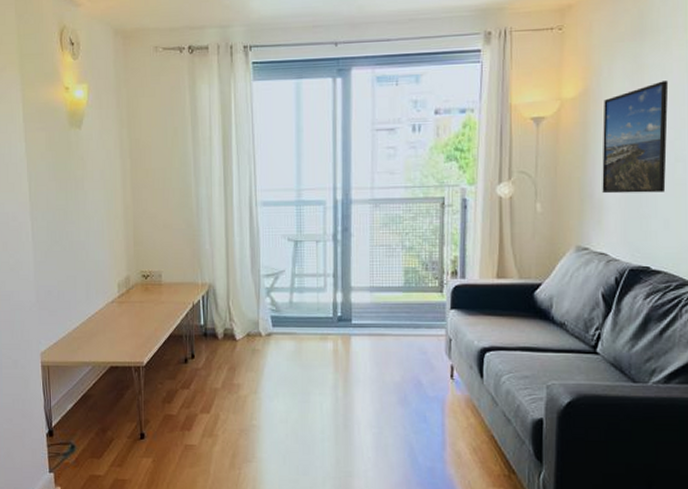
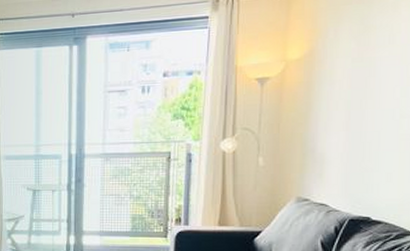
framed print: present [602,81,669,194] -> none [324,40,396,149]

